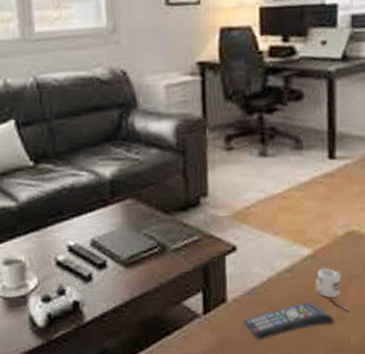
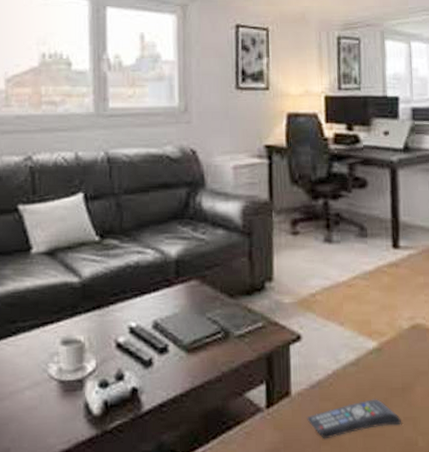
mug: present [315,268,351,312] -> none [381,362,418,412]

